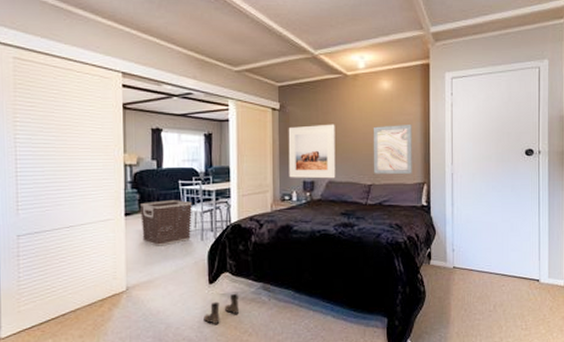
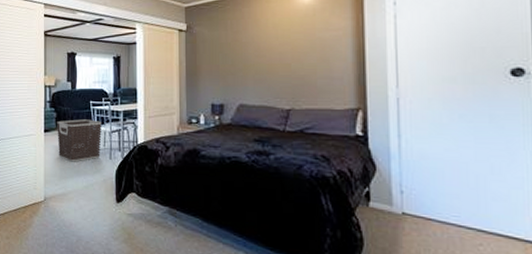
boots: present [204,293,240,324] -> none [111,214,146,243]
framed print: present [288,124,336,179] -> none [195,43,248,102]
wall art: present [373,125,412,174] -> none [291,41,342,98]

